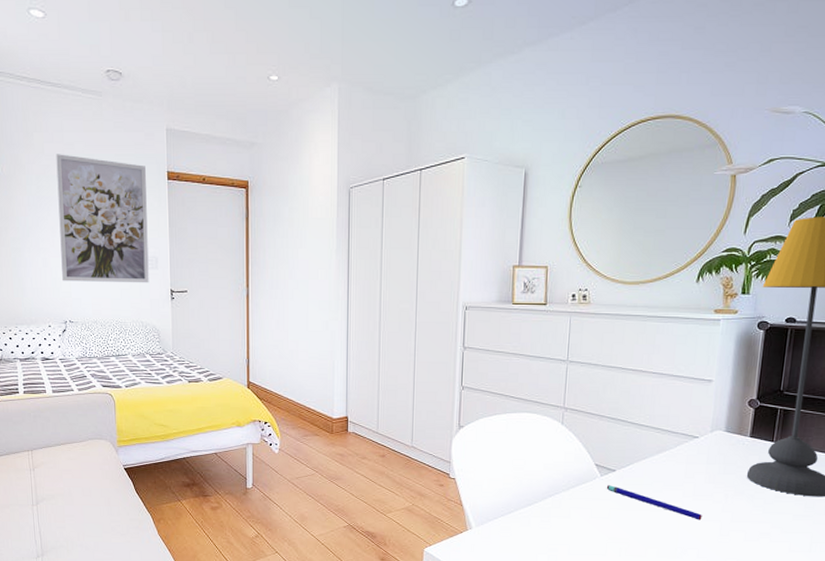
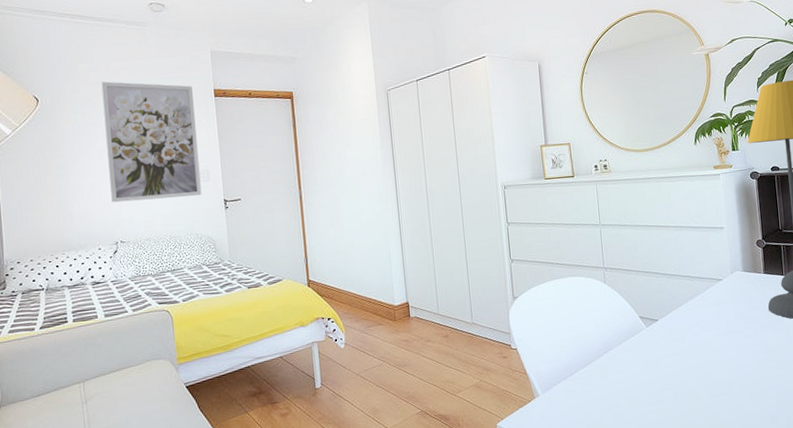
pen: present [606,485,702,520] -> none [653,334,739,356]

